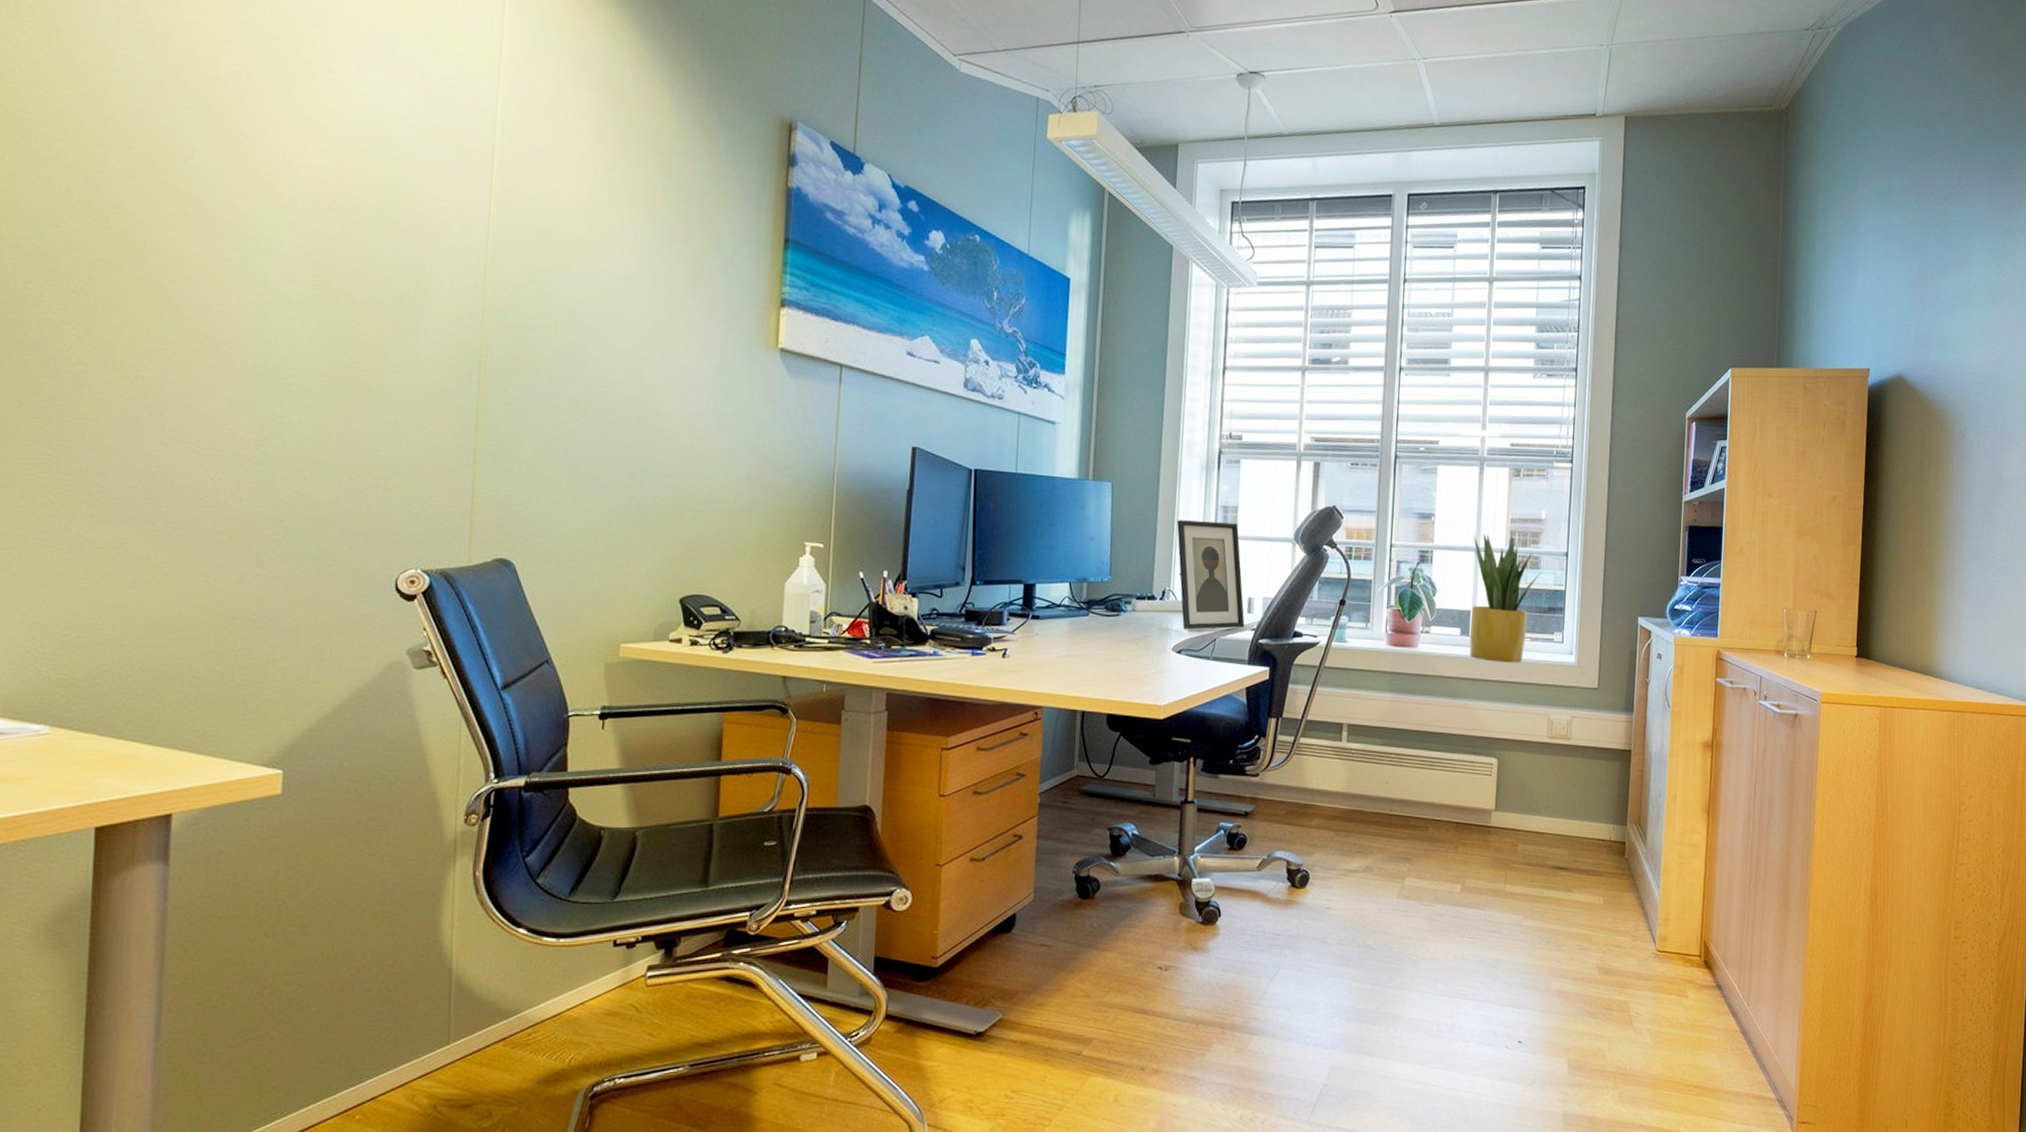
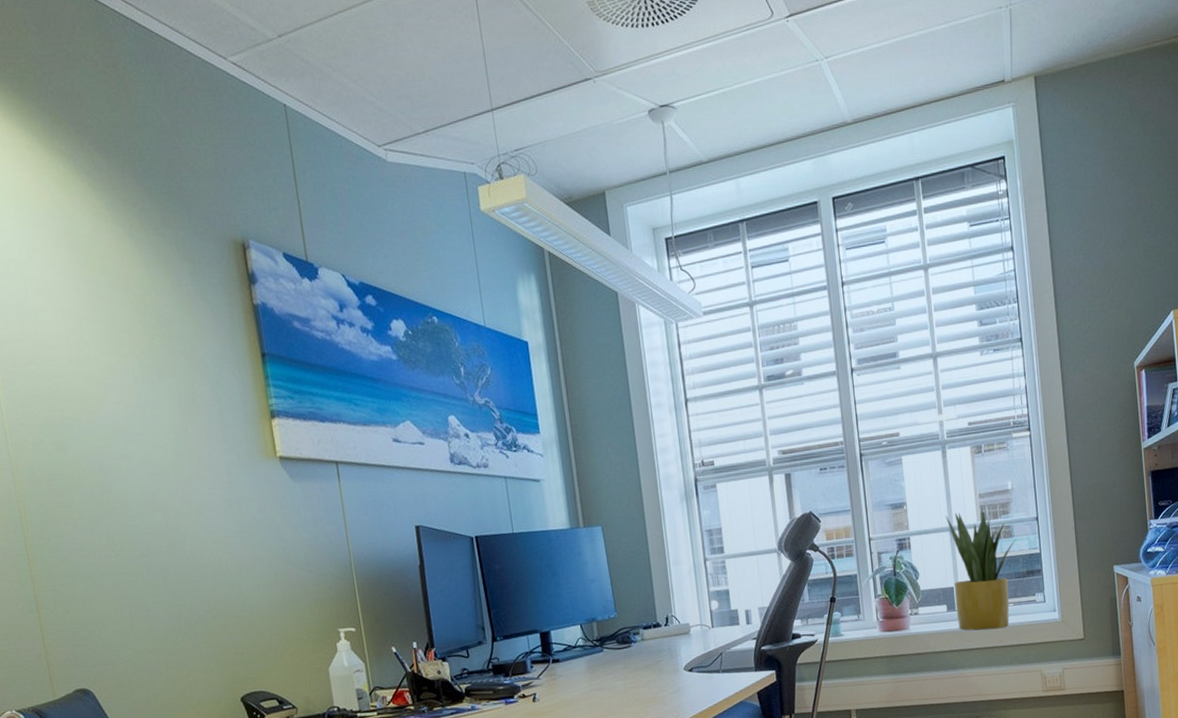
picture frame: present [1176,520,1245,630] -> none [667,544,746,649]

